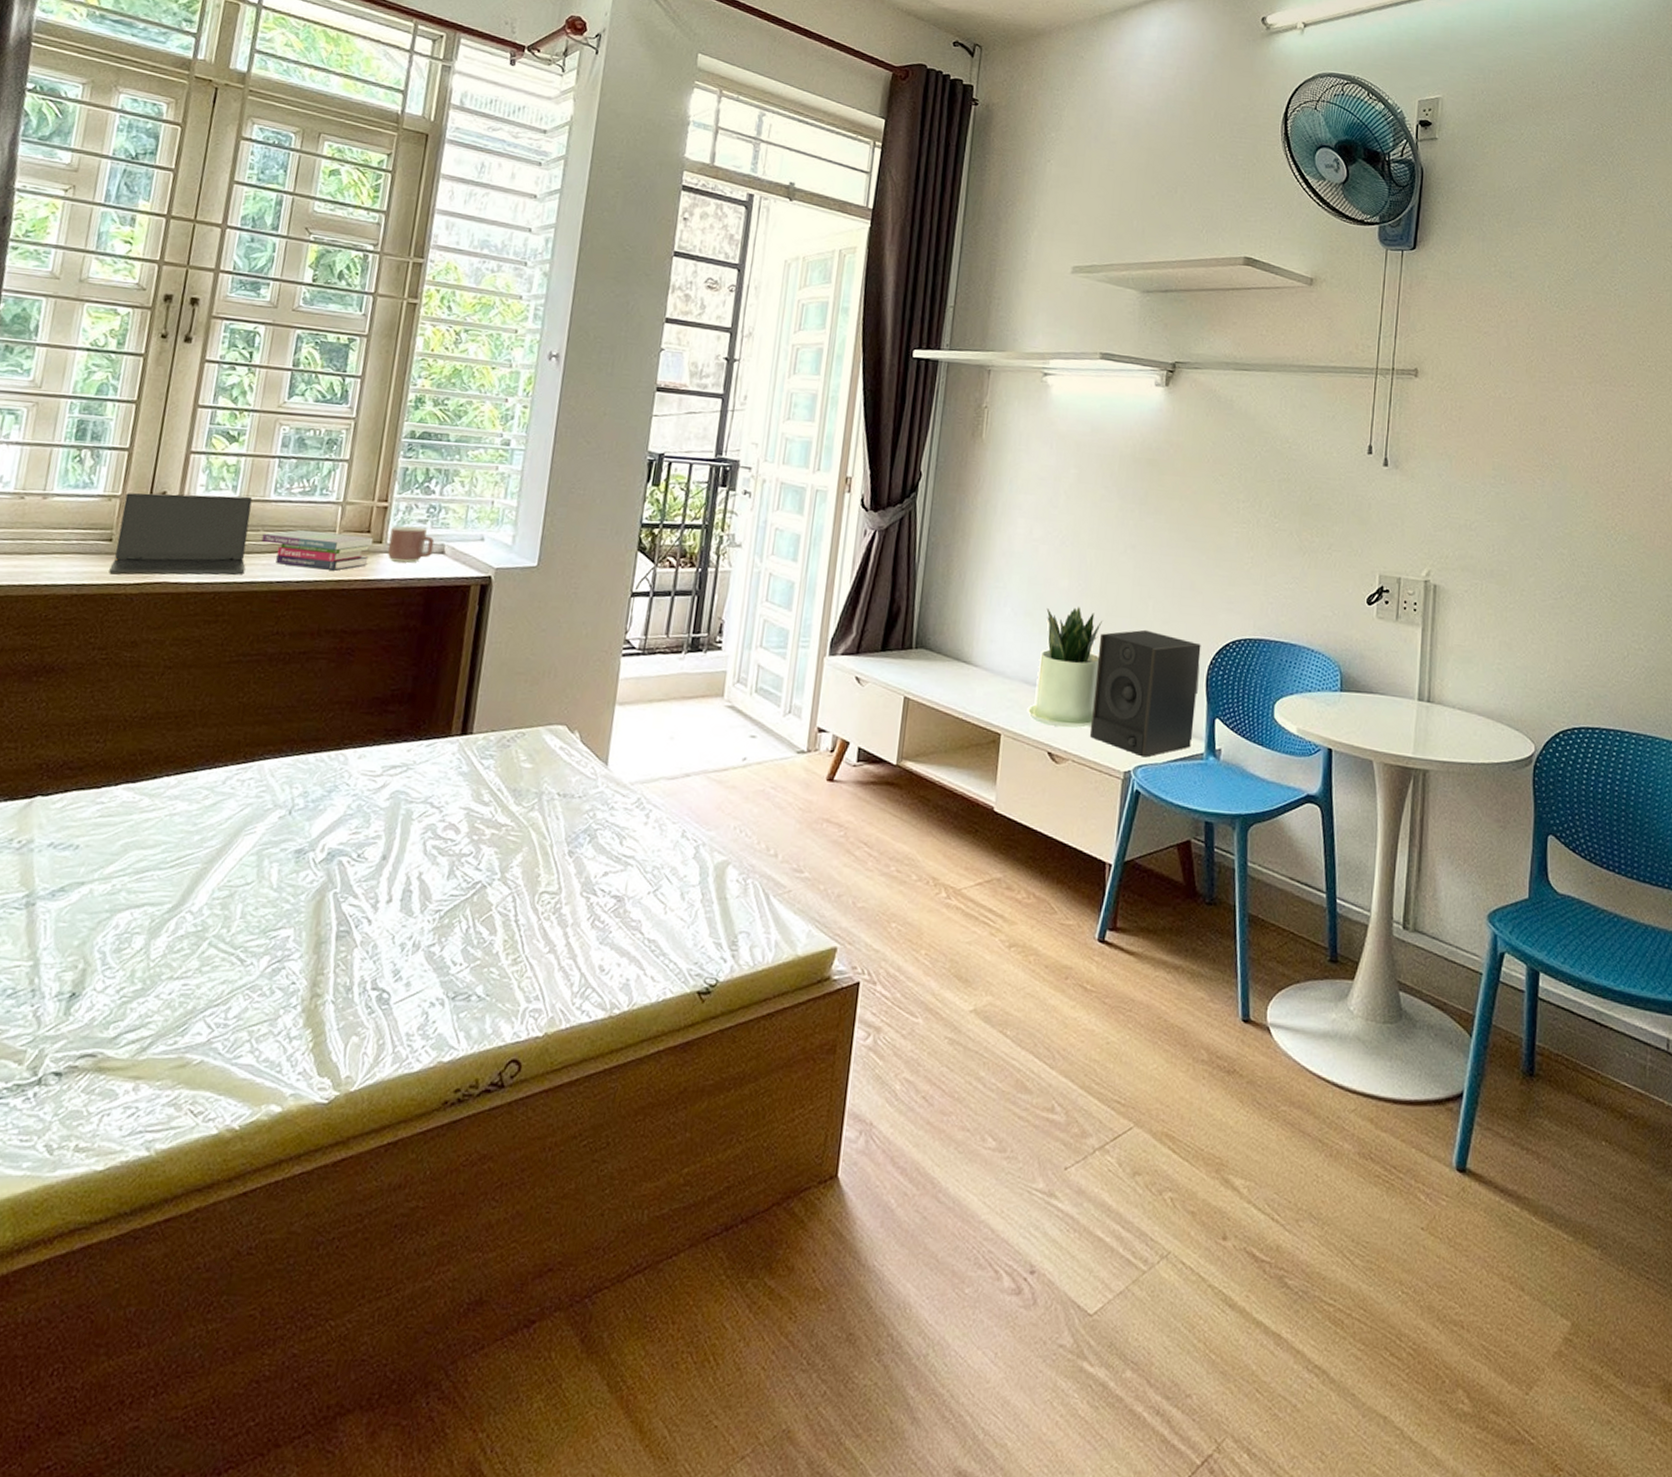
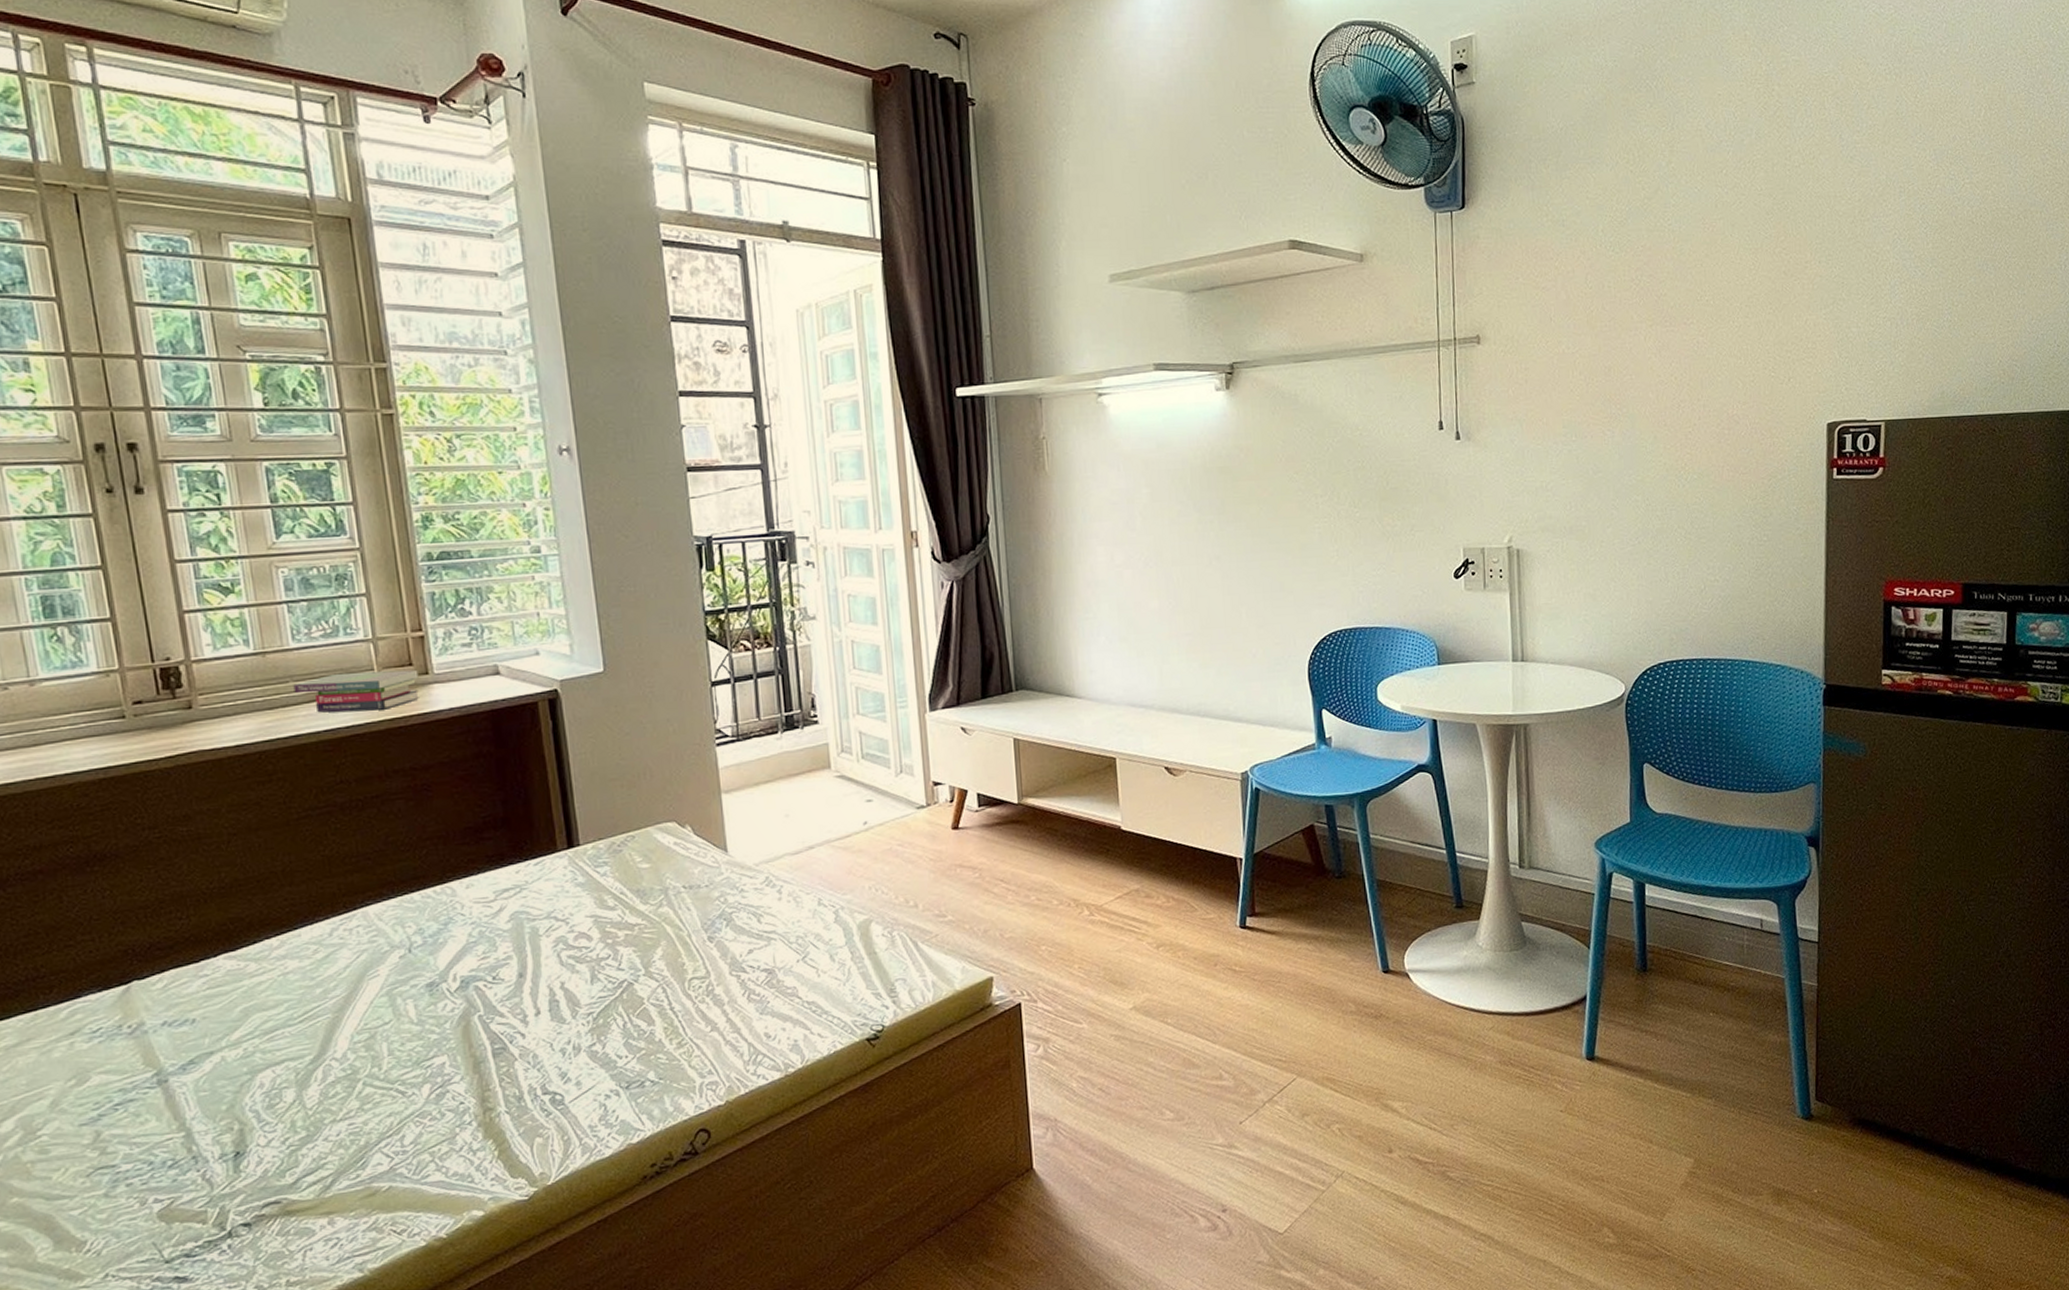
laptop: present [108,492,253,576] -> none [125,648,286,752]
mug: present [387,526,435,563] -> none [434,651,487,691]
planter: present [1028,607,1102,728] -> none [1139,625,1204,742]
studio monitor: present [1089,629,1201,758] -> none [1198,636,1302,757]

